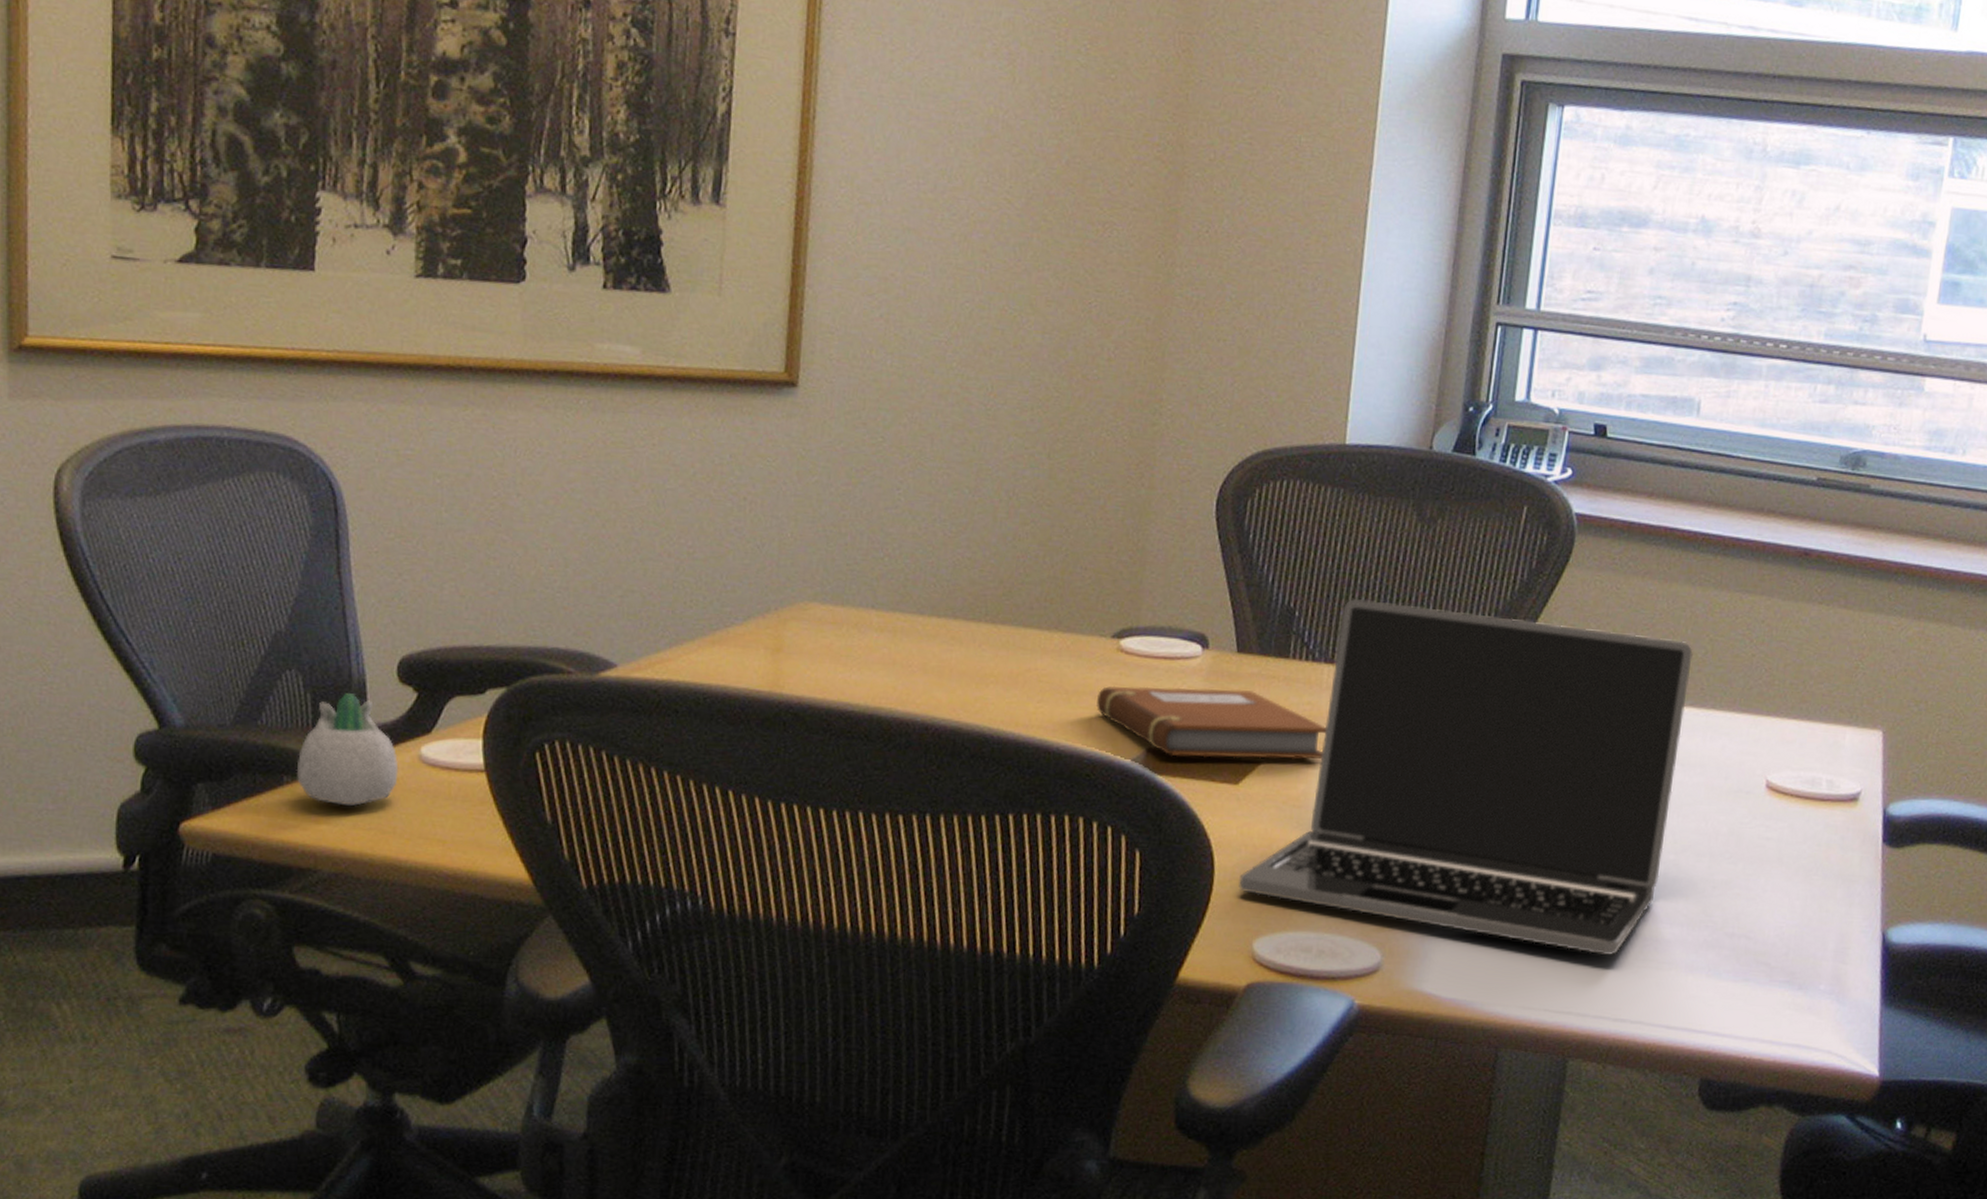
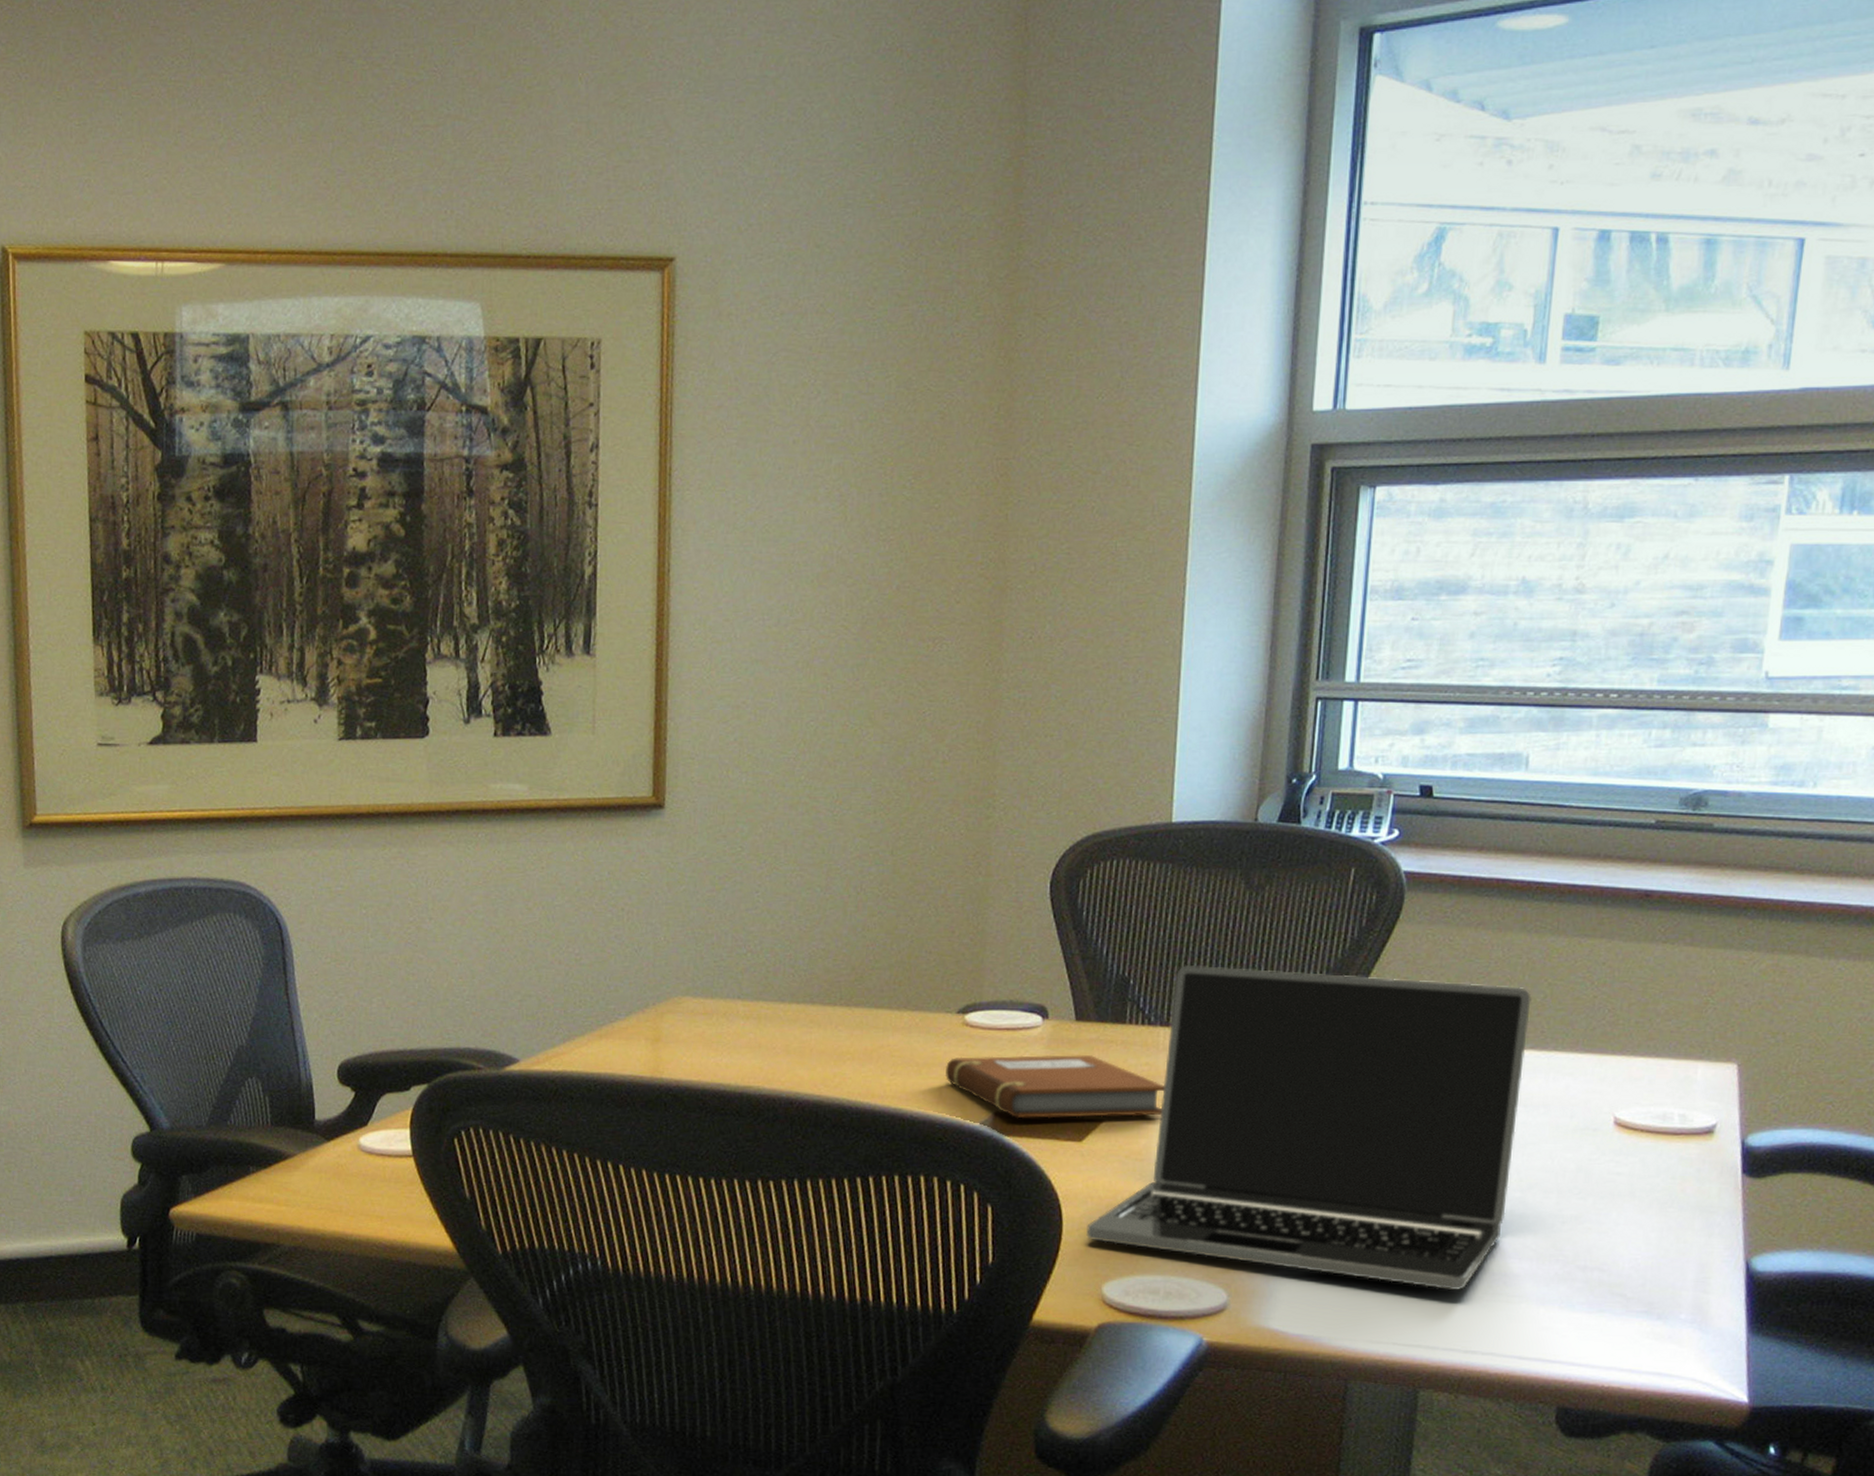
succulent planter: present [296,693,399,807] -> none [259,1095,342,1191]

